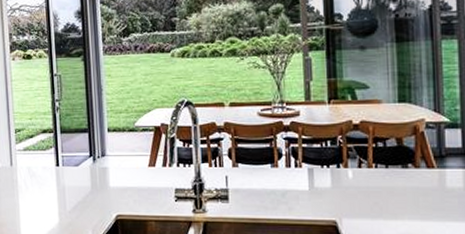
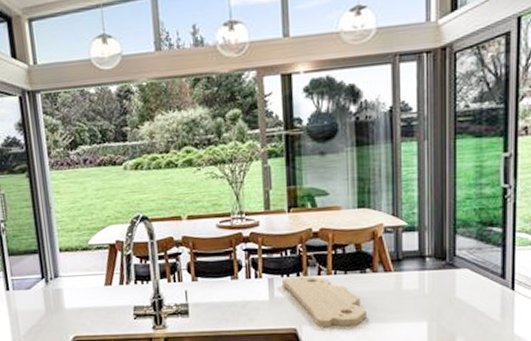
cutting board: none [322,168,409,222] -> present [282,276,366,328]

